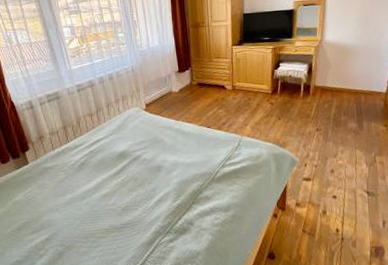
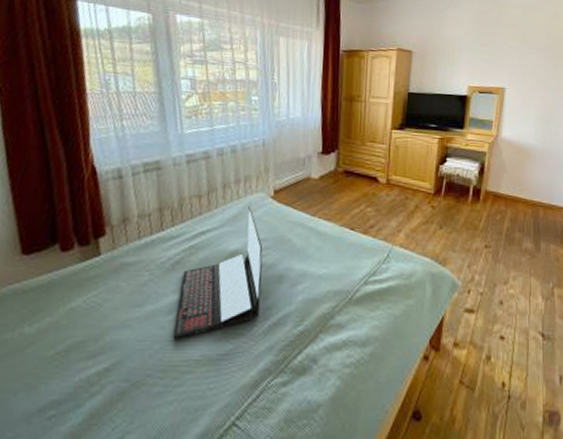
laptop: none [87,118,147,217] -> present [173,206,263,340]

